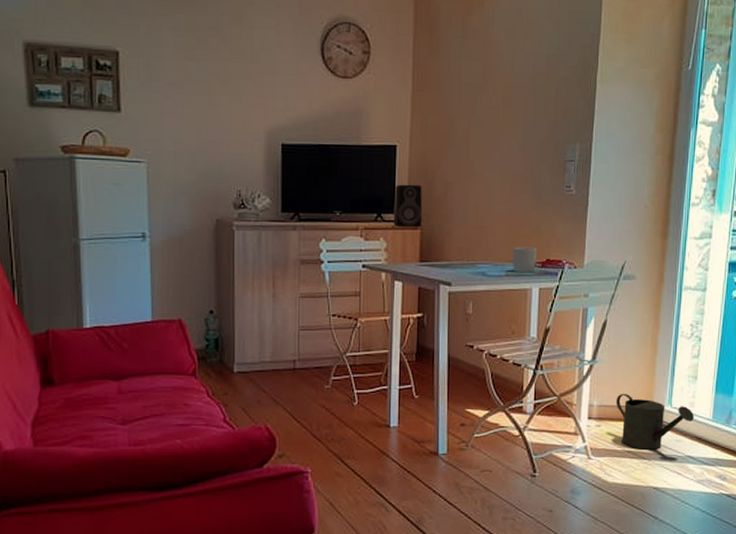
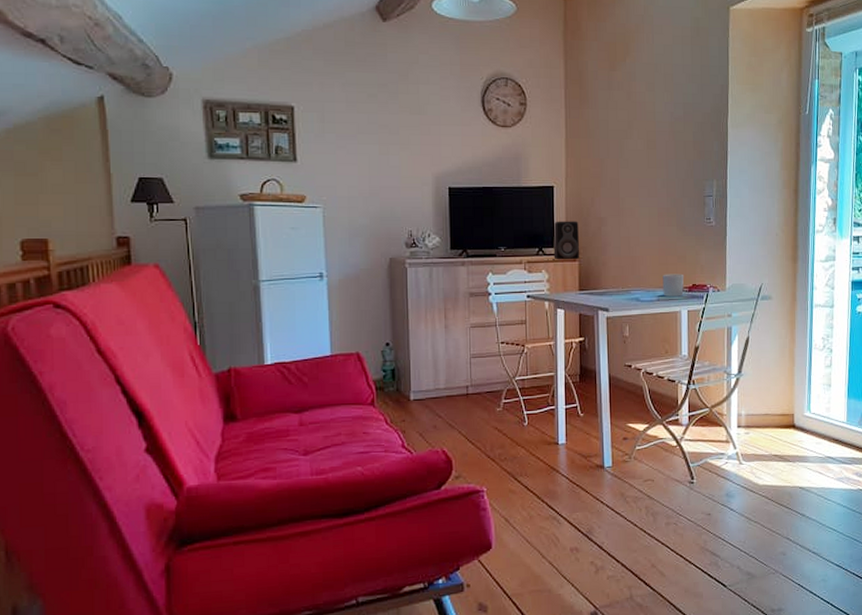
watering can: present [615,393,695,450] -> none [761,402,831,453]

